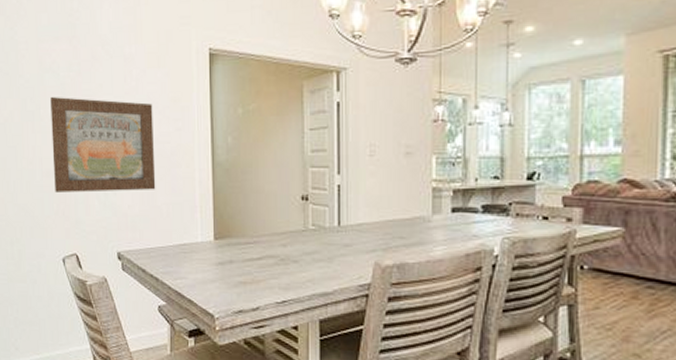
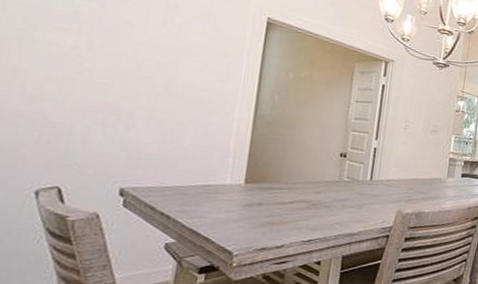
wall art: present [50,97,156,193] -> none [39,21,194,132]

